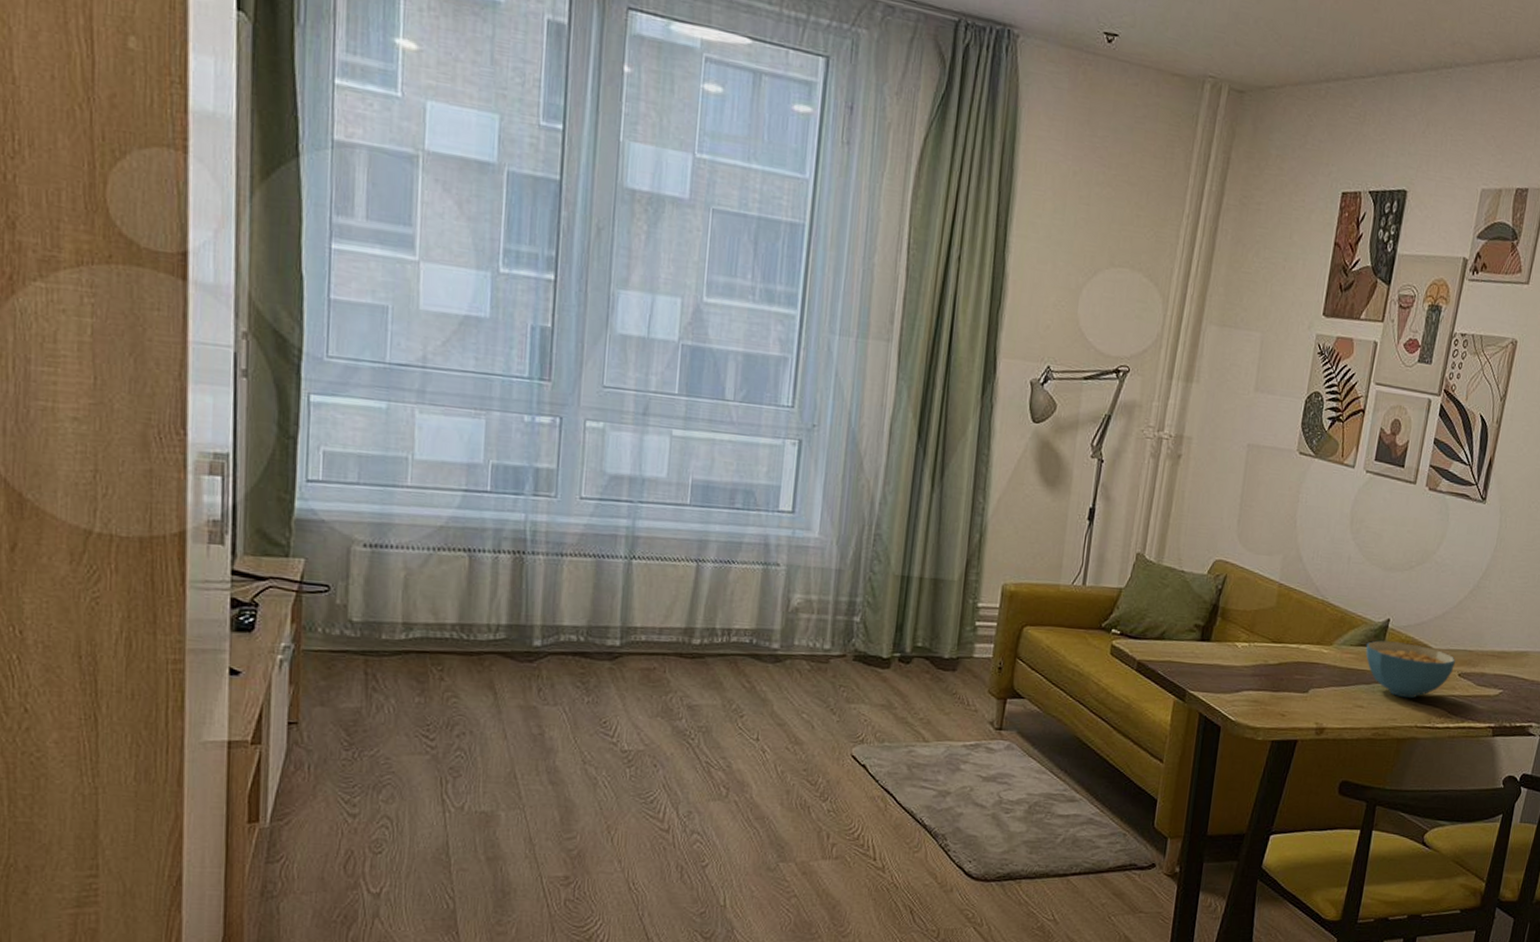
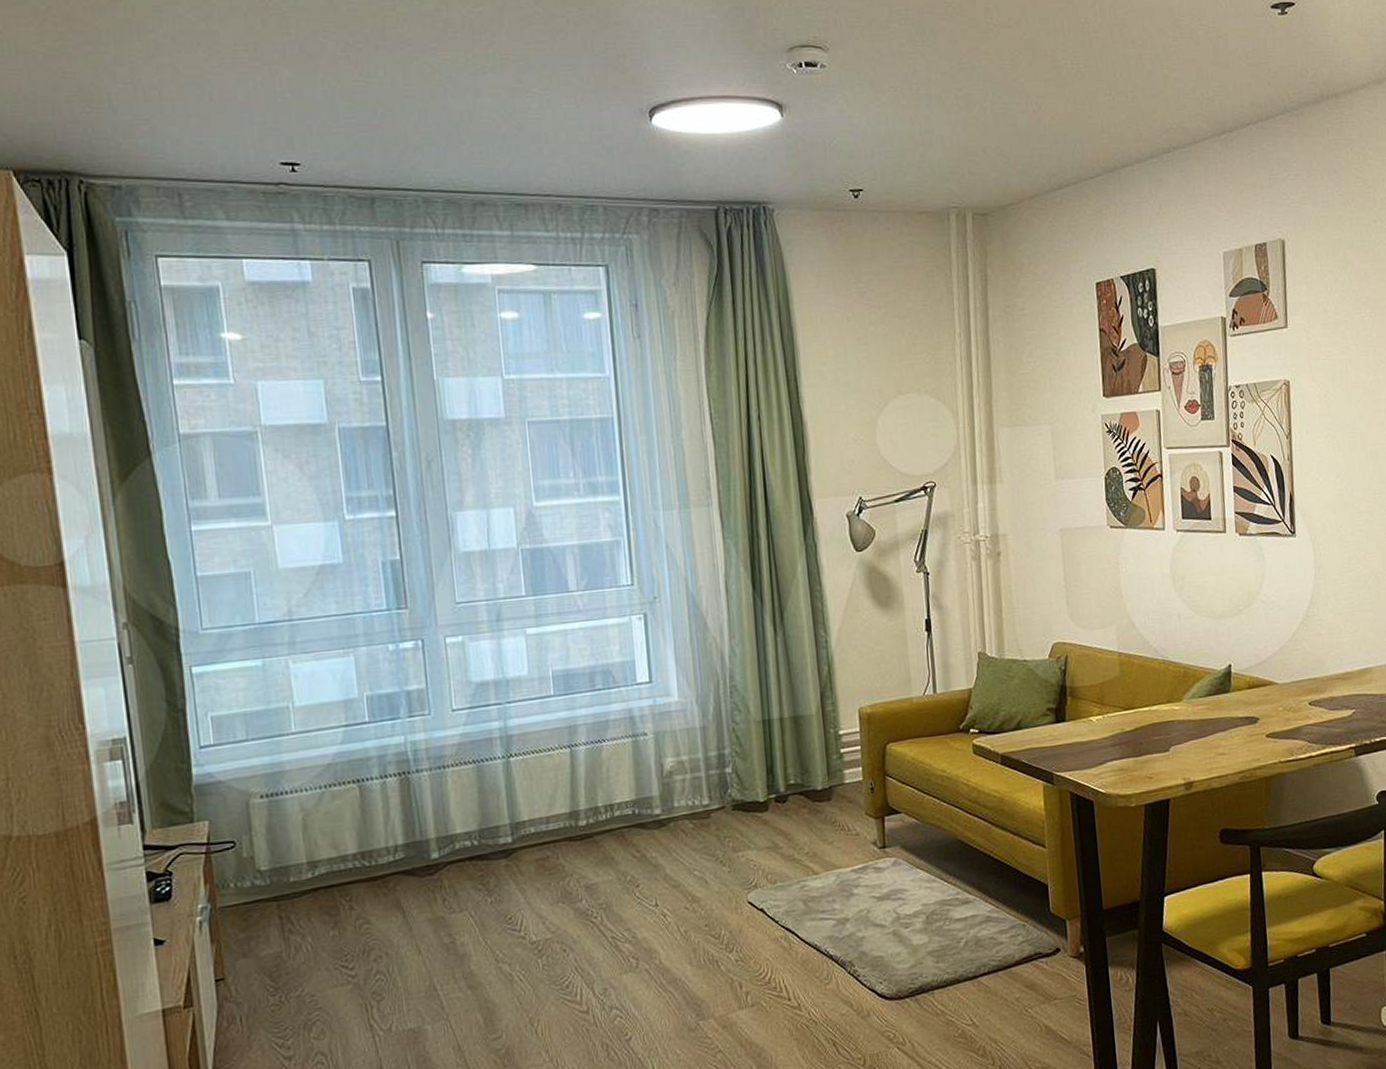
cereal bowl: present [1365,640,1455,699] -> none [1214,683,1303,737]

